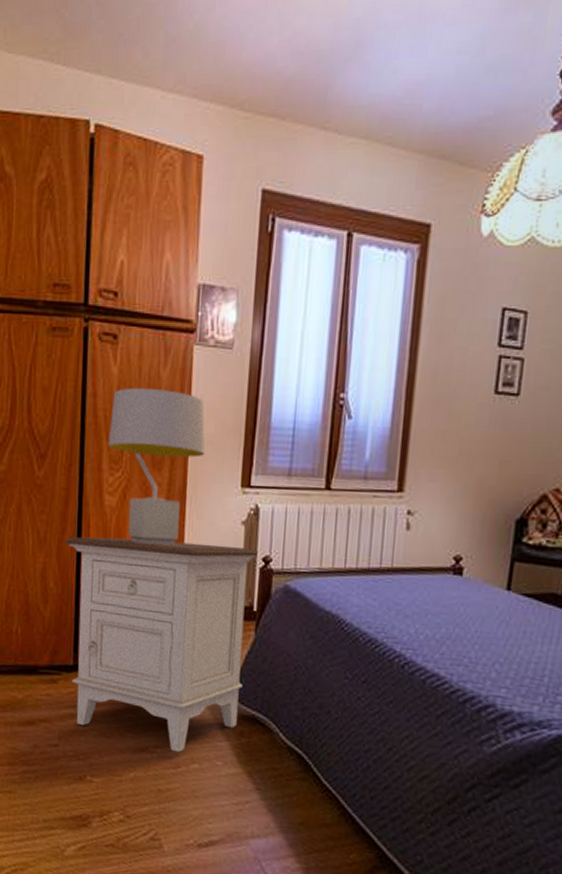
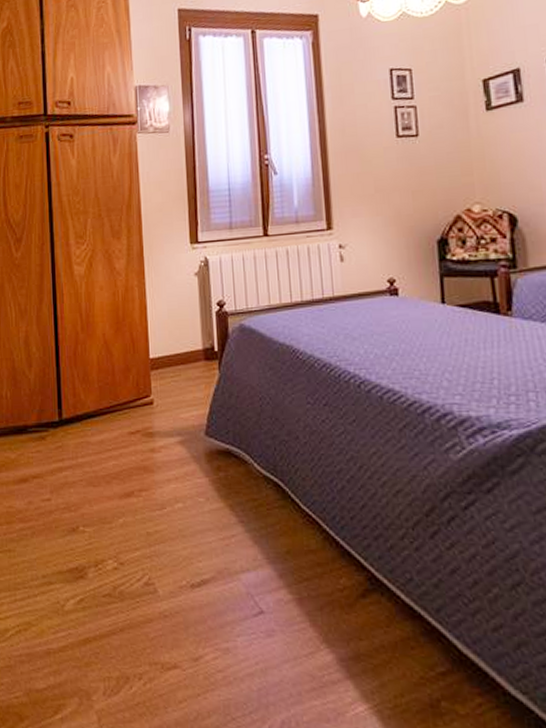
nightstand: present [64,536,258,753] -> none [42,295,215,494]
table lamp: present [108,387,205,545] -> none [73,172,156,304]

